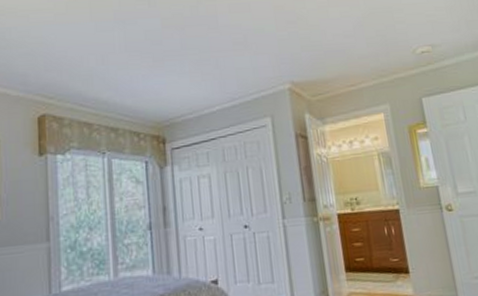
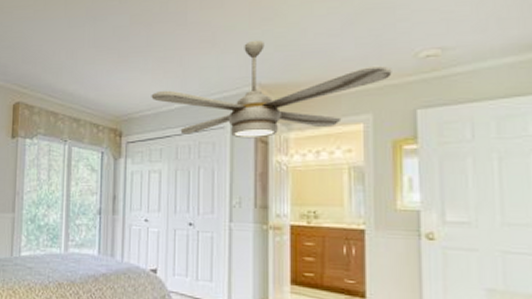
ceiling fan: none [191,41,399,136] -> present [151,40,392,139]

